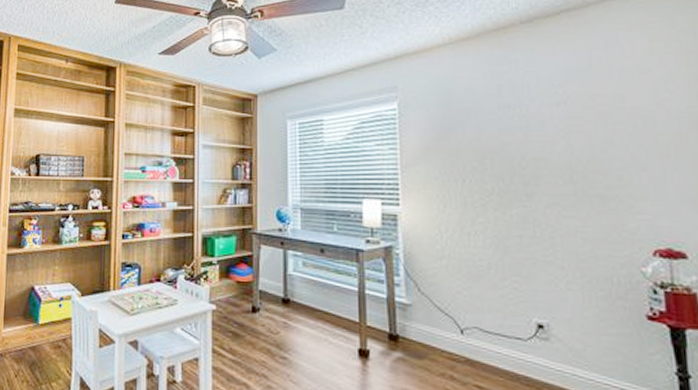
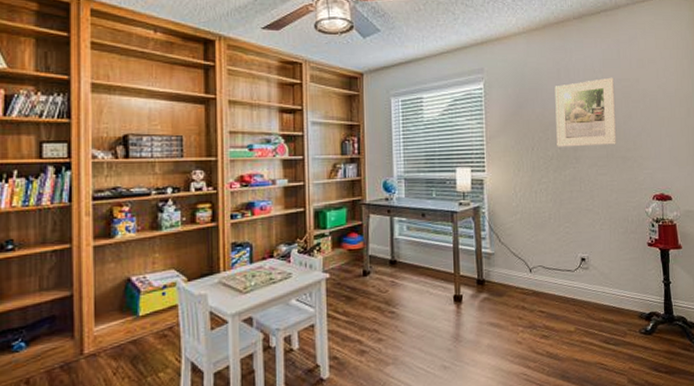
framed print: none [494,93,591,180] -> present [554,77,617,147]

